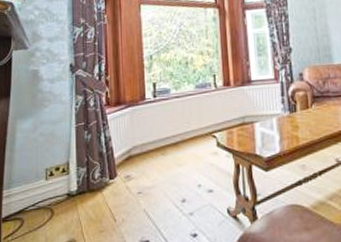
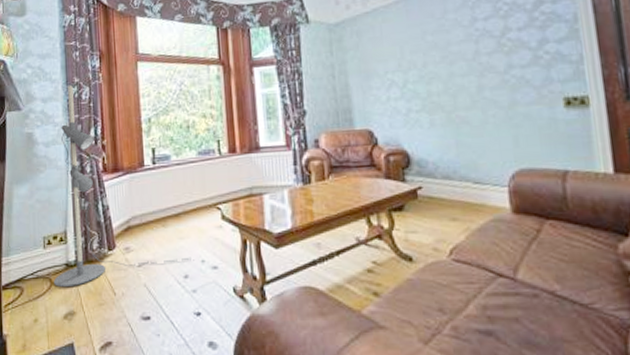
floor lamp: none [55,25,189,217] -> present [54,84,191,288]

